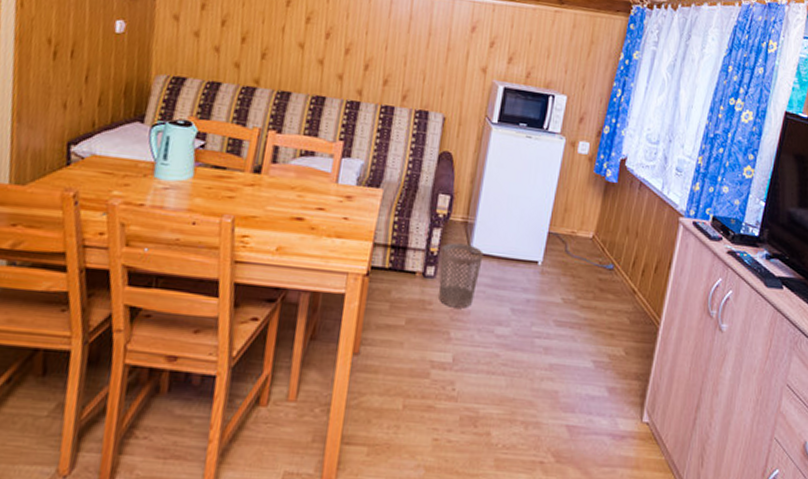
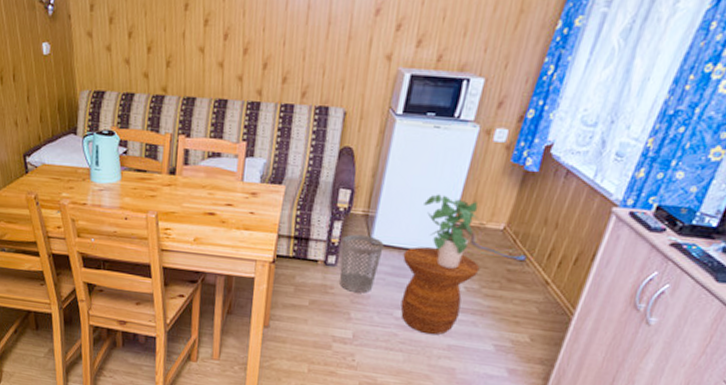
side table: none [501,255,575,354] -> present [400,246,480,335]
potted plant: none [520,202,574,279] -> present [424,194,482,269]

